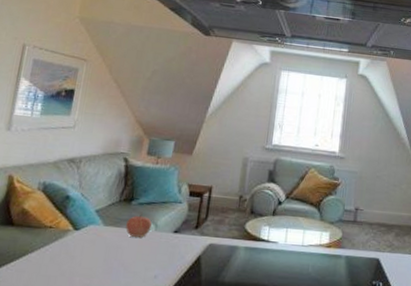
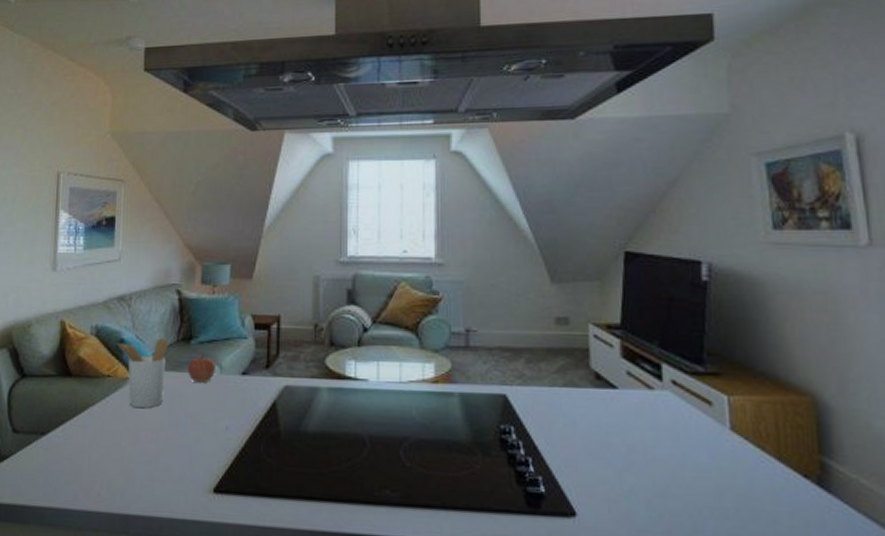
utensil holder: none [61,197,112,257] -> present [116,338,169,408]

